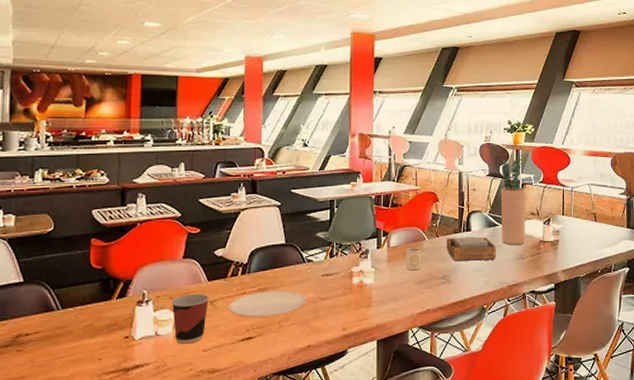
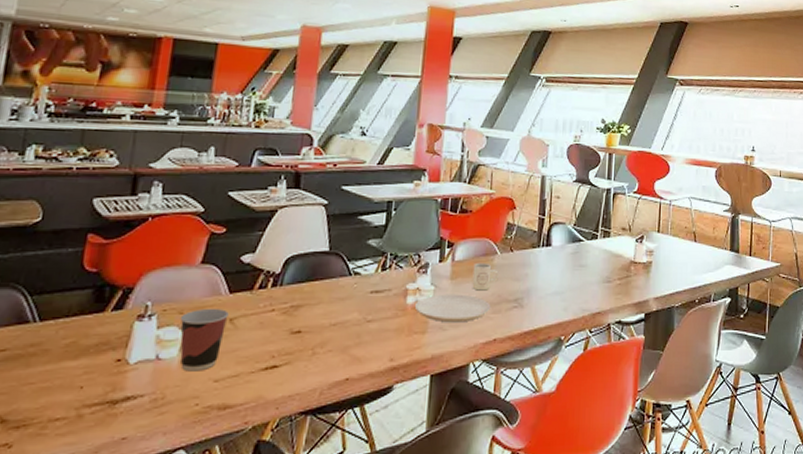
plate: present [228,290,307,318] -> none [251,308,350,341]
plate: none [359,274,423,298] -> present [414,294,491,323]
napkin holder: present [447,236,496,261] -> none [522,253,579,282]
vase: present [501,152,526,246] -> none [586,156,617,266]

